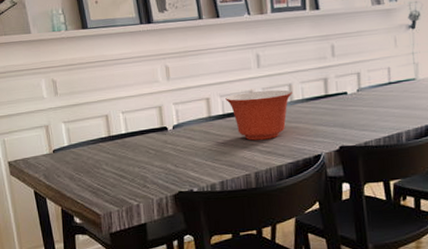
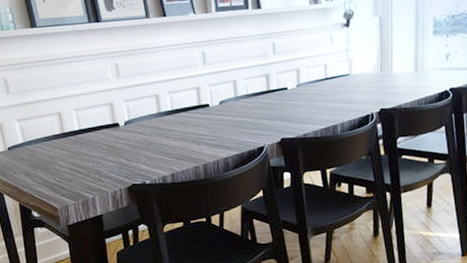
mixing bowl: present [225,89,292,141] -> none [174,86,237,135]

